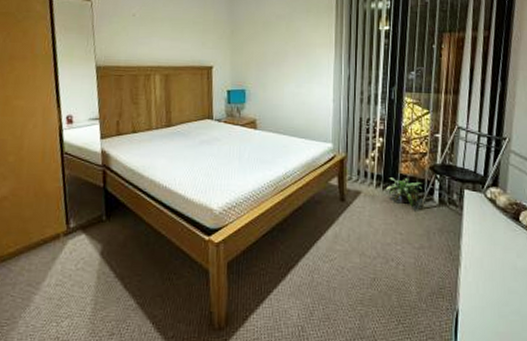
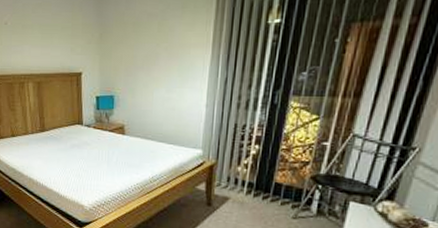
potted plant: present [385,178,423,208] -> none [256,186,301,217]

